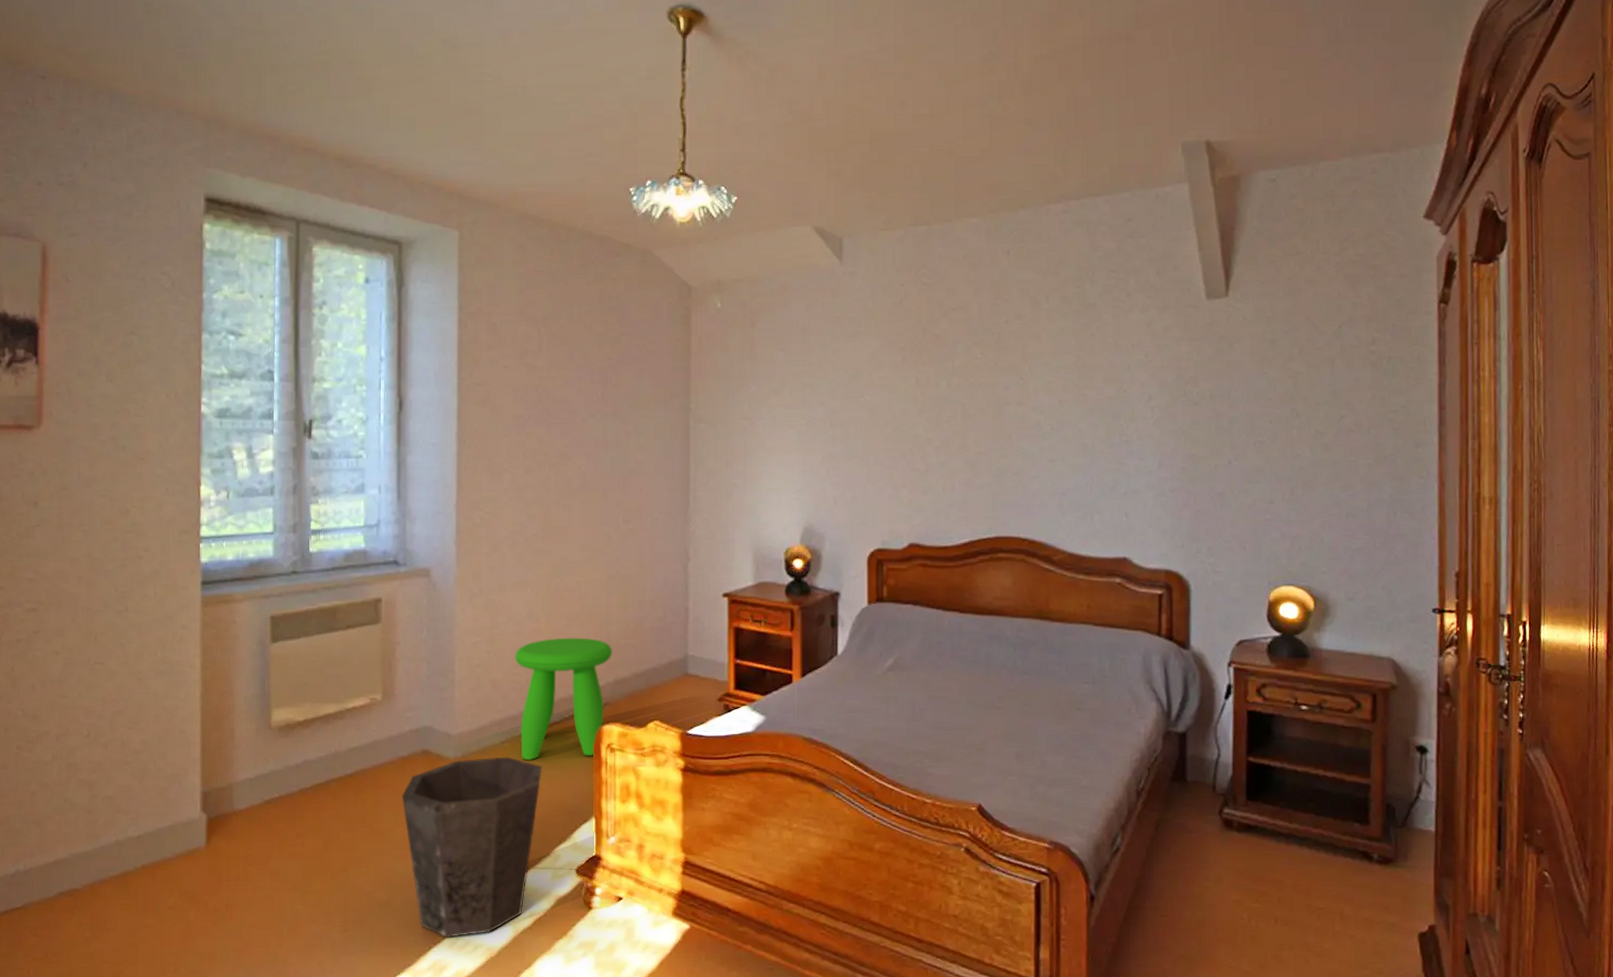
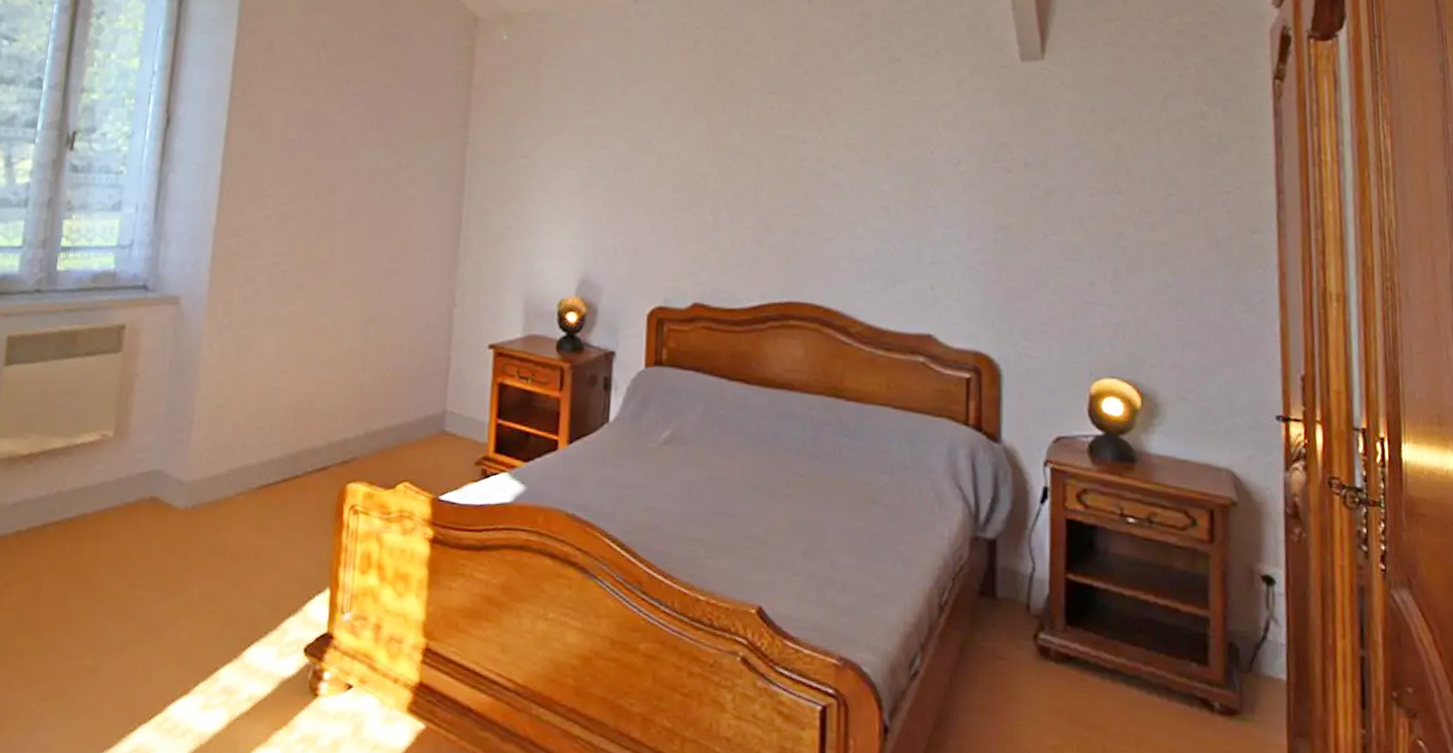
waste bin: present [401,757,542,939] -> none [122,510,278,719]
stool: present [514,637,612,761] -> none [256,381,365,518]

